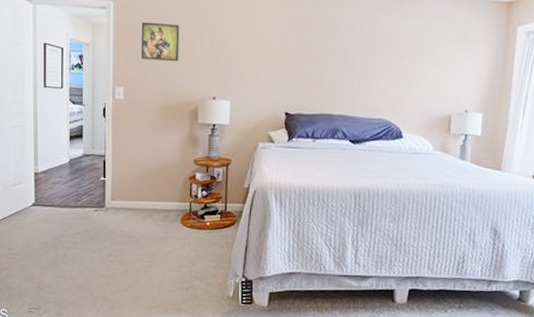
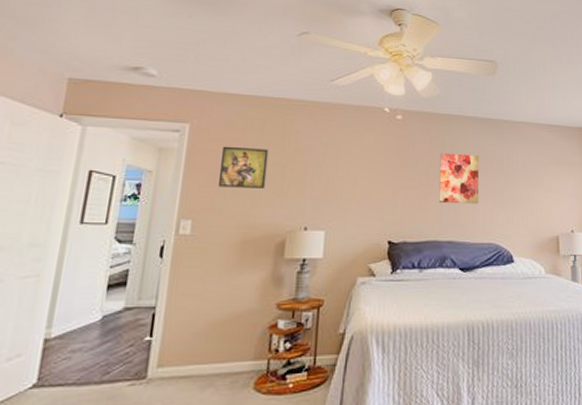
wall art: none [333,28,376,81] -> present [439,153,480,204]

